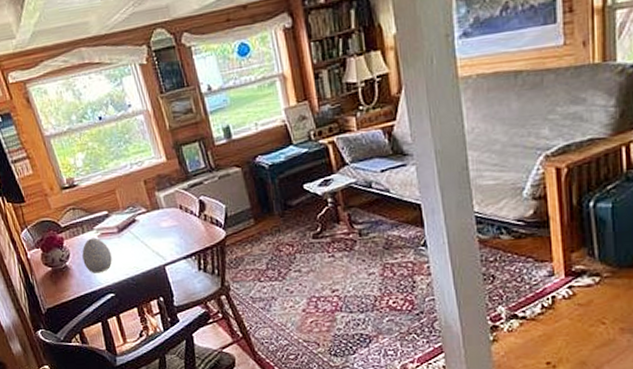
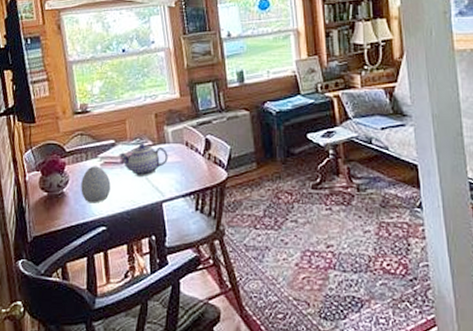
teapot: none [114,211,164,244] -> present [119,143,168,176]

